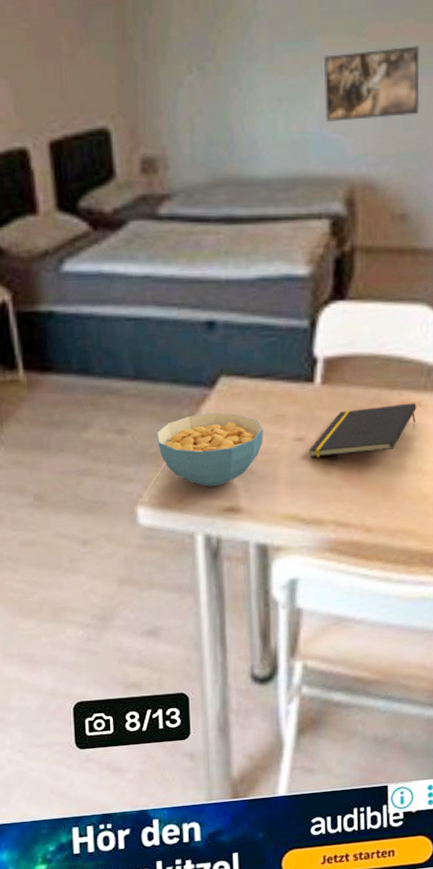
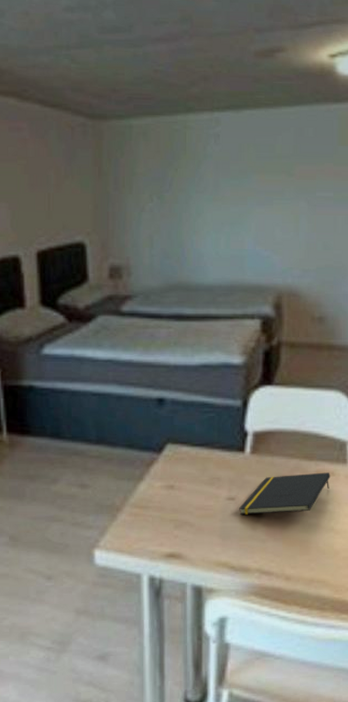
cereal bowl: present [156,412,263,487] -> none [112,473,201,536]
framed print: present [324,46,420,123] -> none [259,184,336,243]

